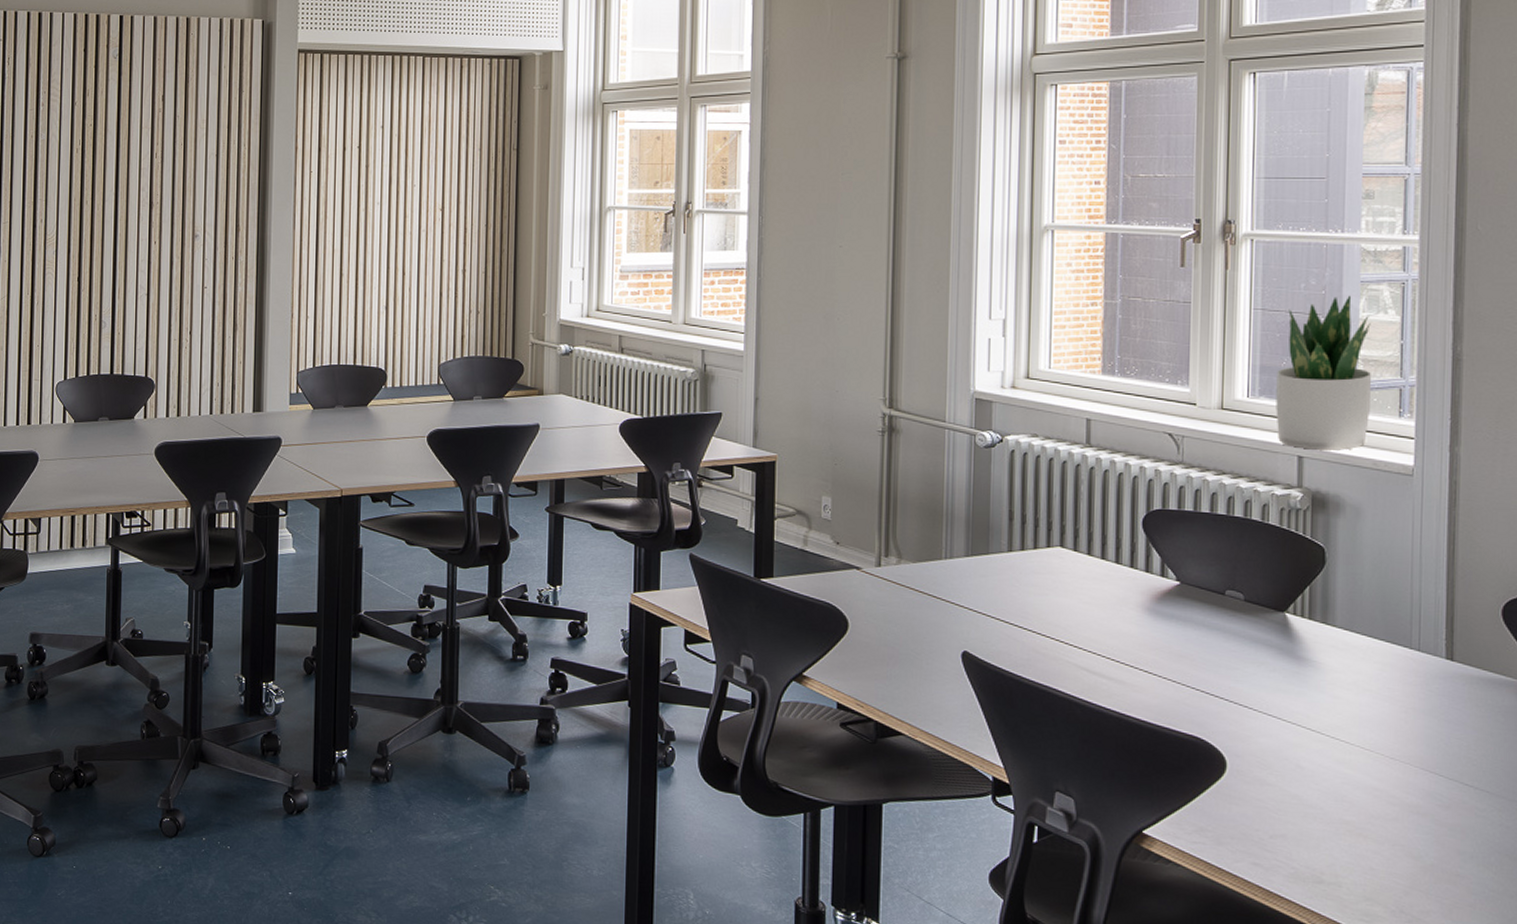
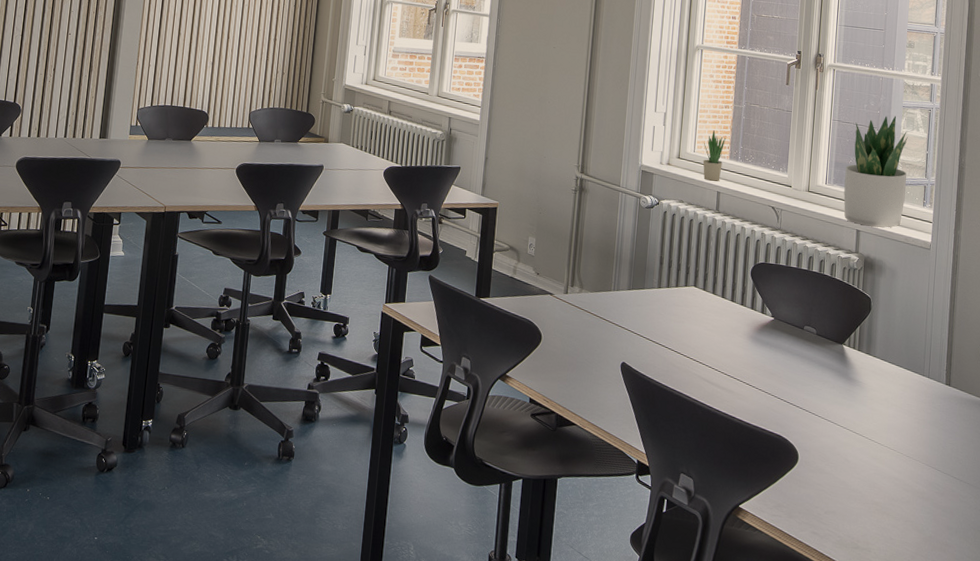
potted plant: none [1062,337,1095,406] -> present [702,130,726,182]

